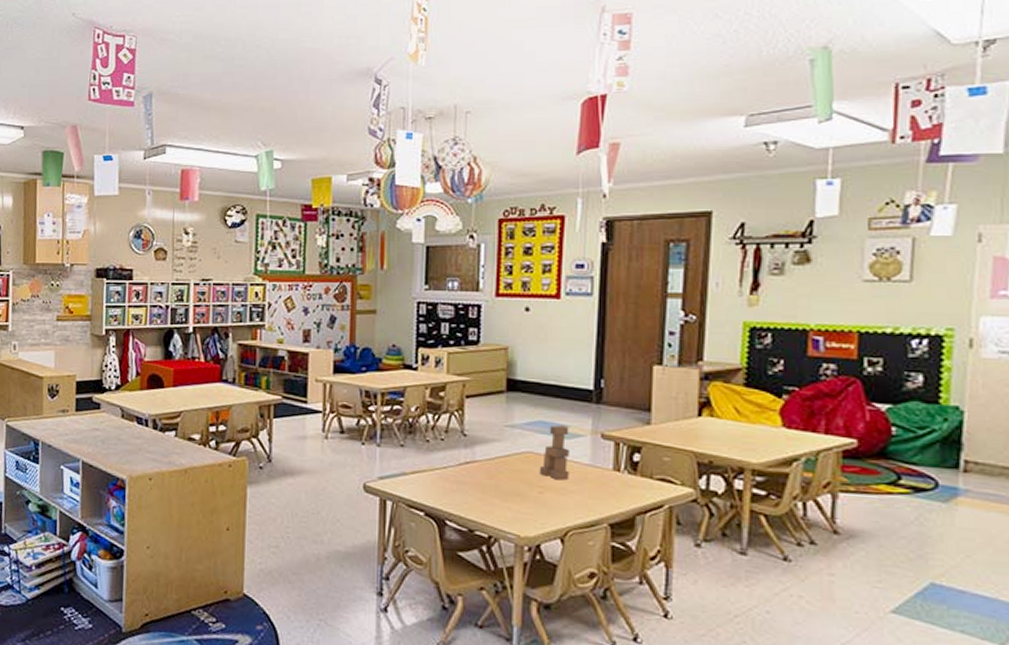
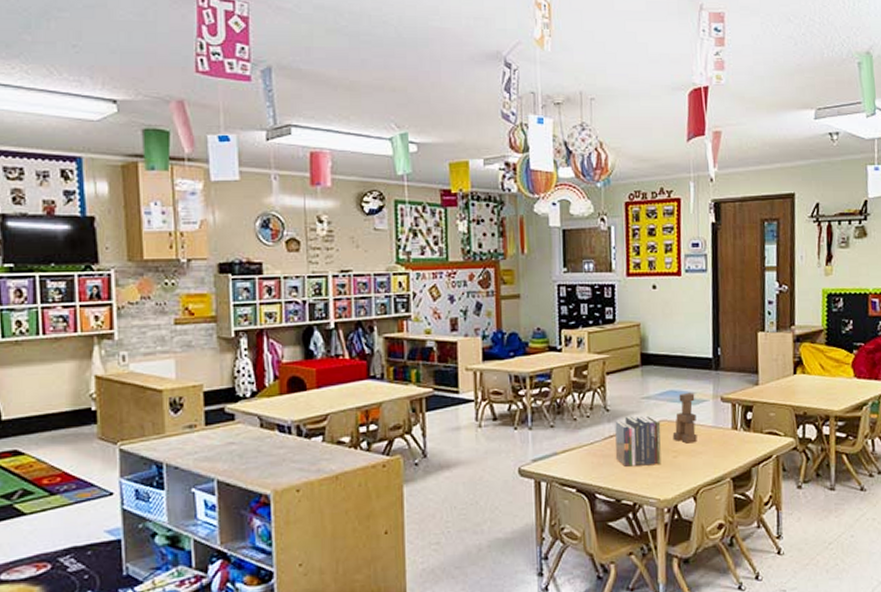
books: none [470,443,526,499] -> present [615,415,661,467]

